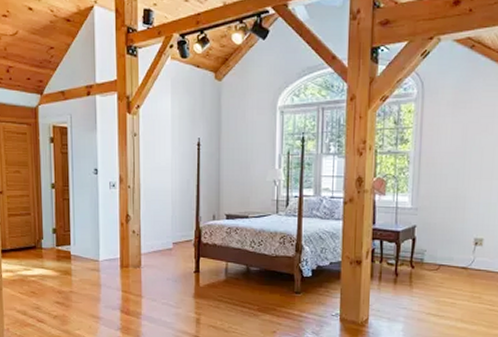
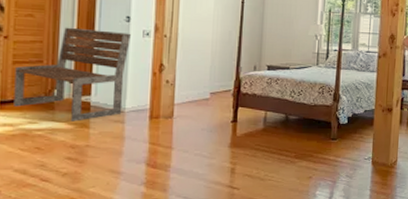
bench: none [10,181,99,269] -> present [13,27,131,122]

